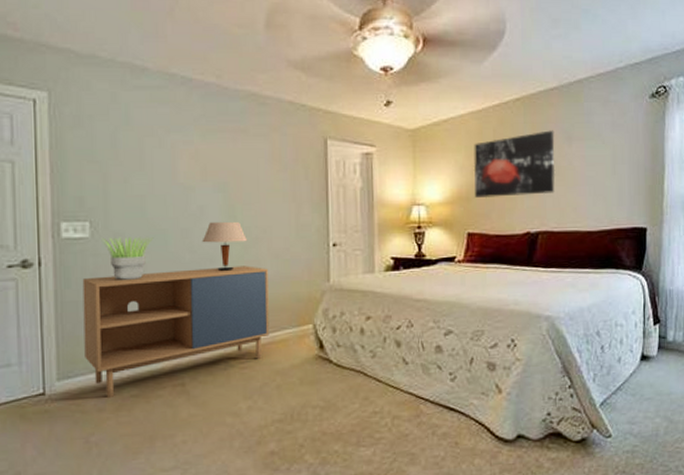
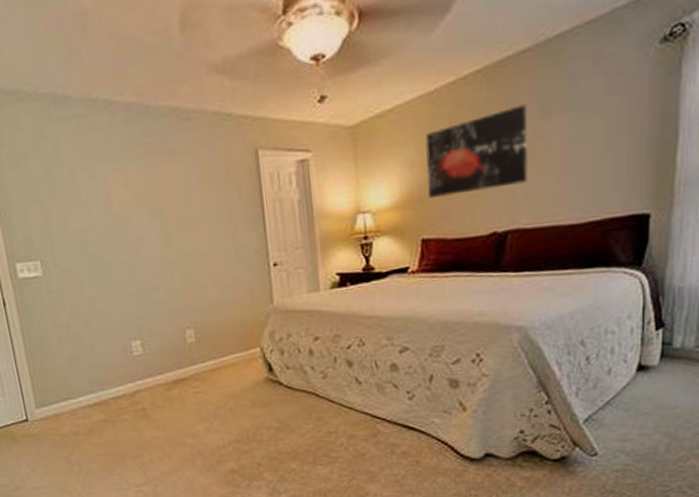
storage cabinet: present [82,266,270,397] -> none [42,292,219,422]
potted plant: present [101,236,154,280] -> none [52,271,99,315]
table lamp: present [202,221,248,271] -> none [143,248,188,300]

